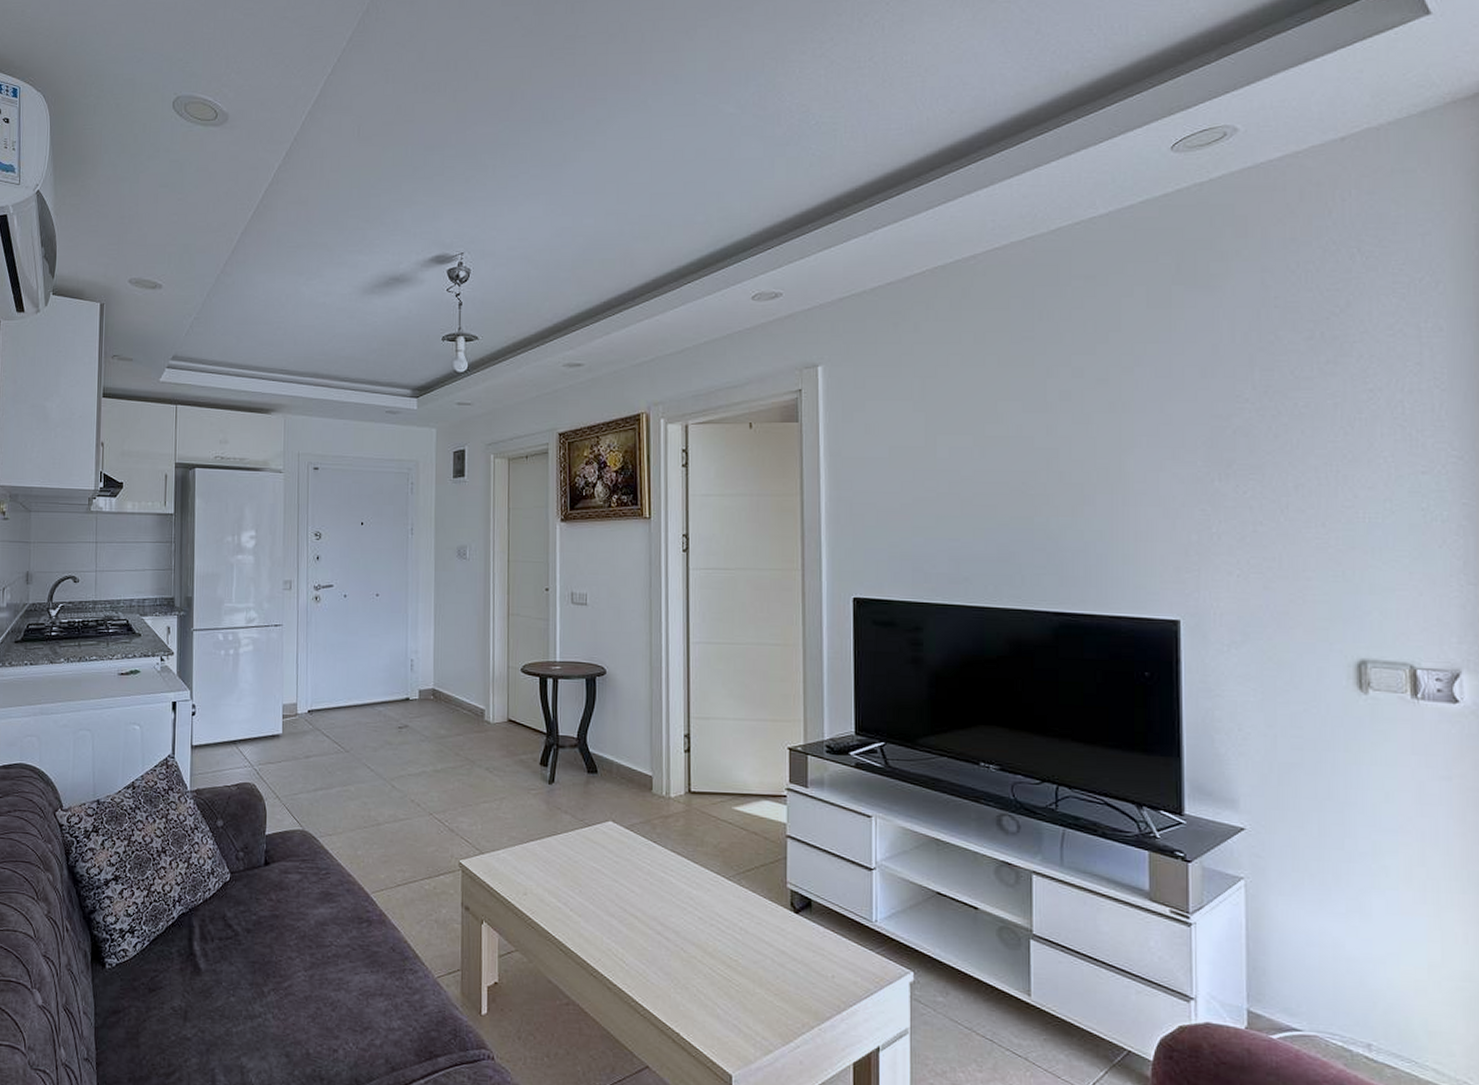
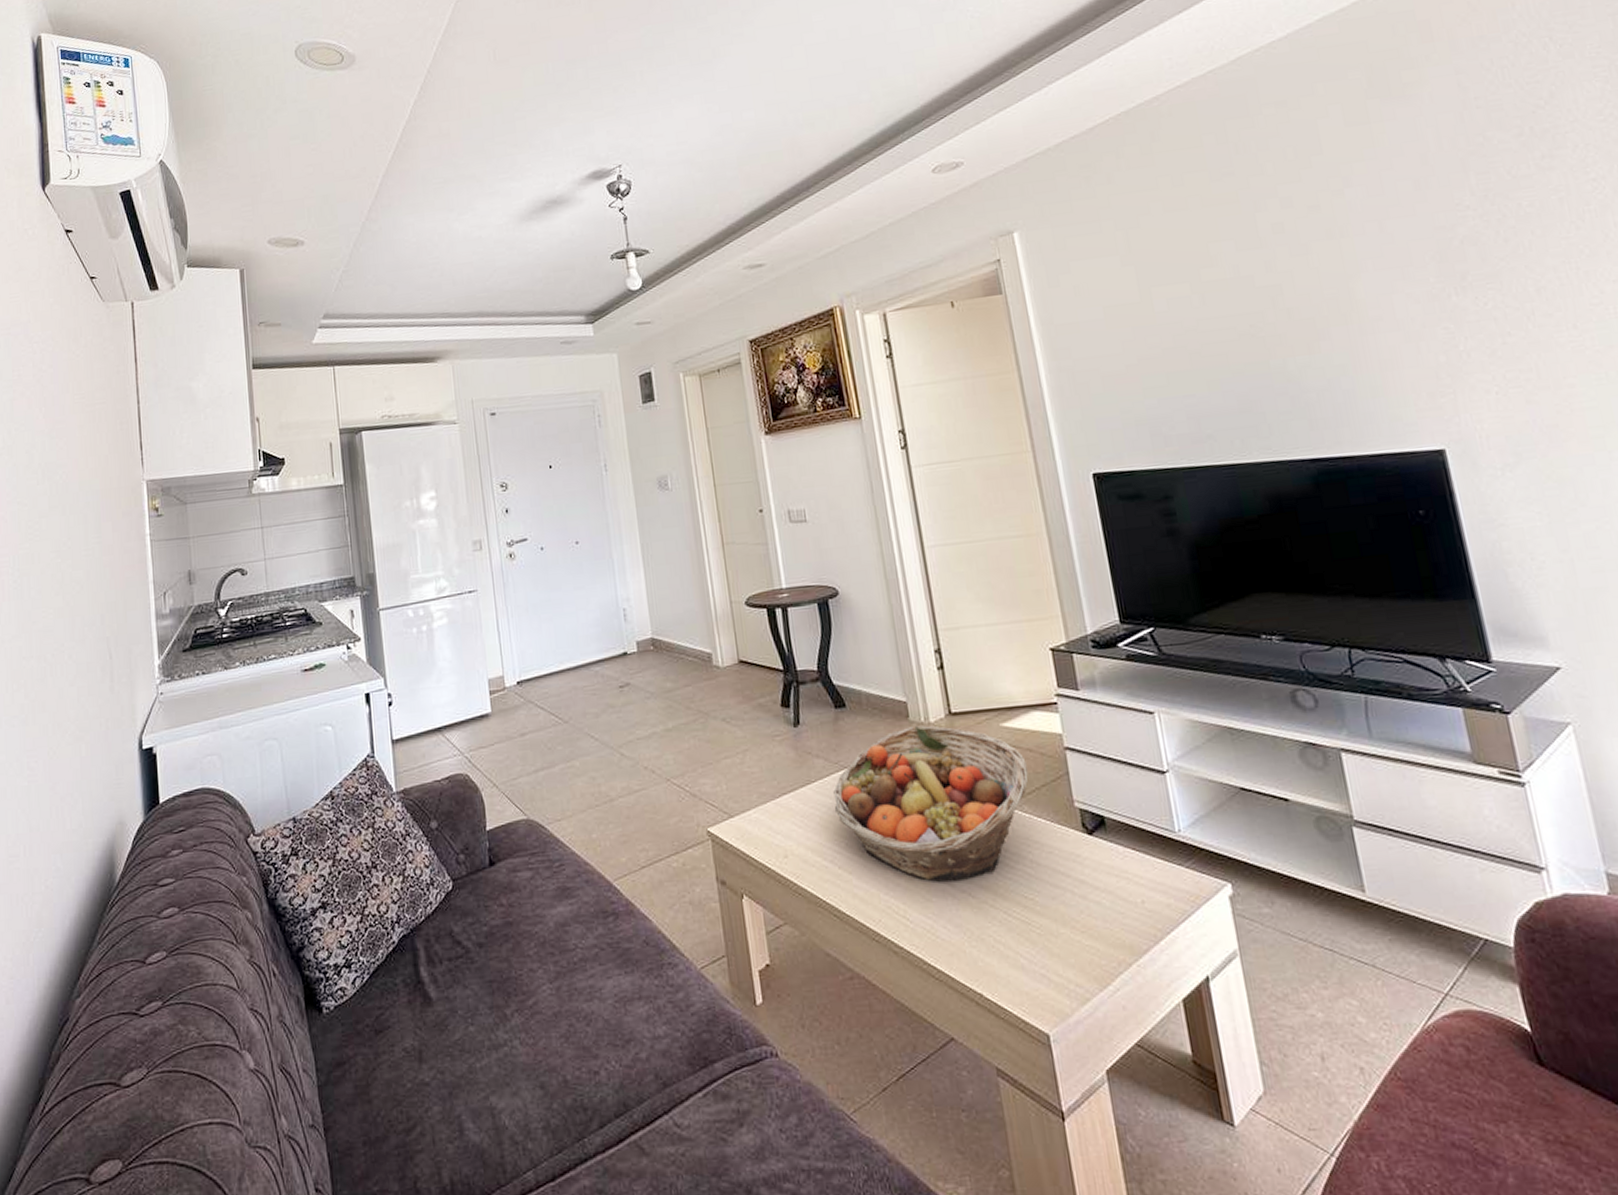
fruit basket: none [574,798,750,935] -> present [833,726,1029,881]

